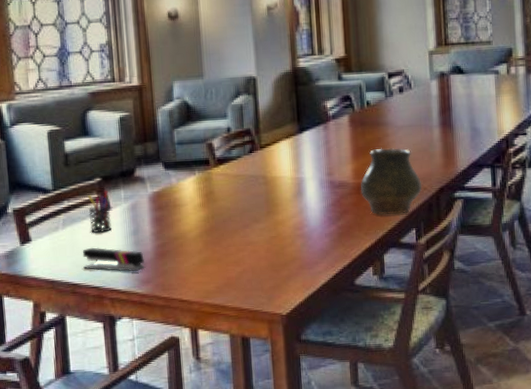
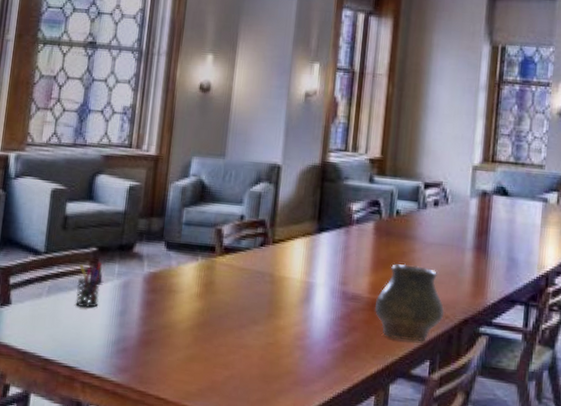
stapler: present [82,247,146,272] -> none [60,322,126,357]

